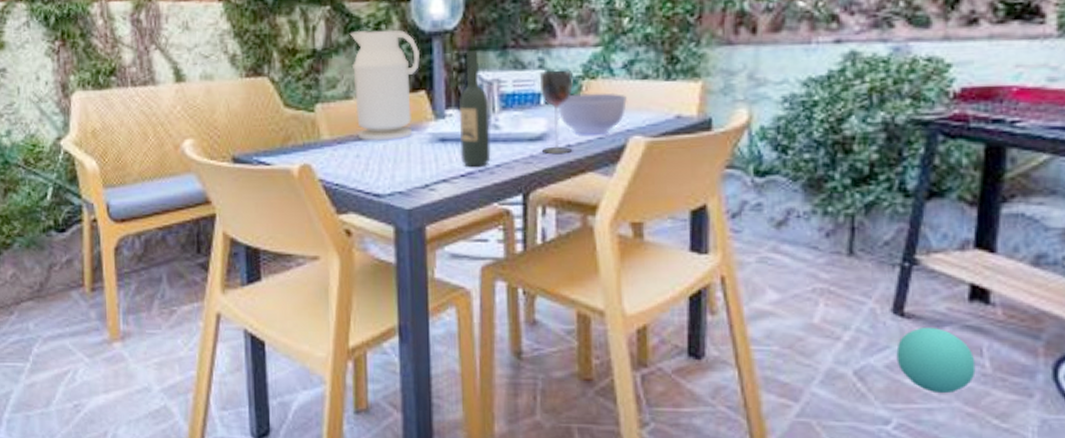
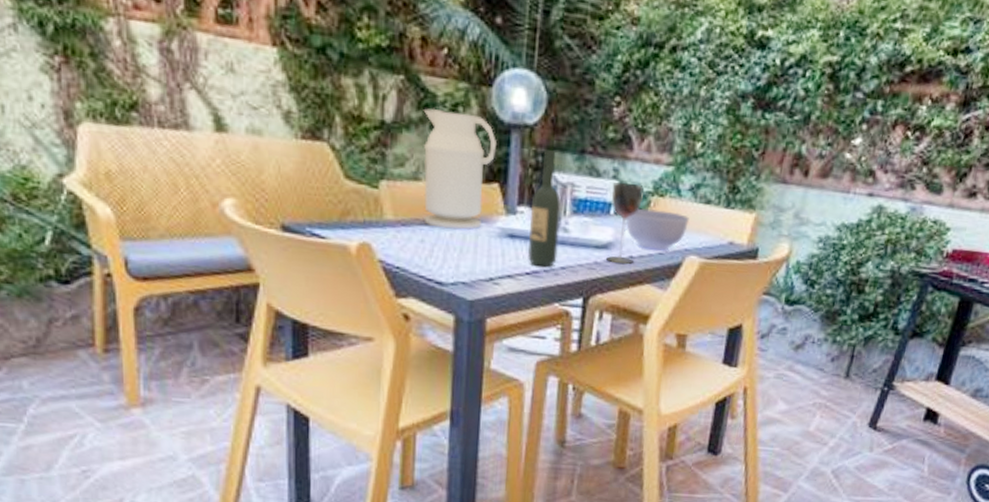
ball: present [896,328,976,394] -> none [864,439,919,490]

